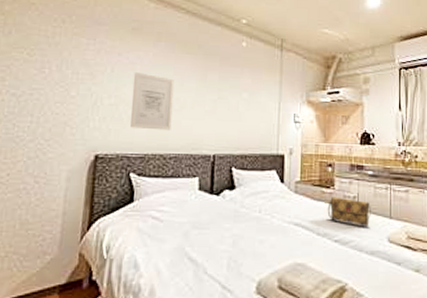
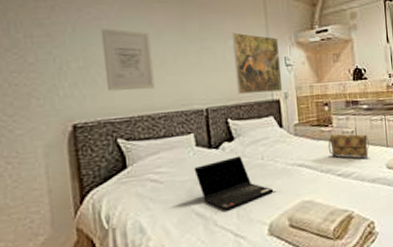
laptop computer: none [193,206,267,259] -> present [194,156,274,210]
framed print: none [244,86,290,147] -> present [231,32,283,94]

